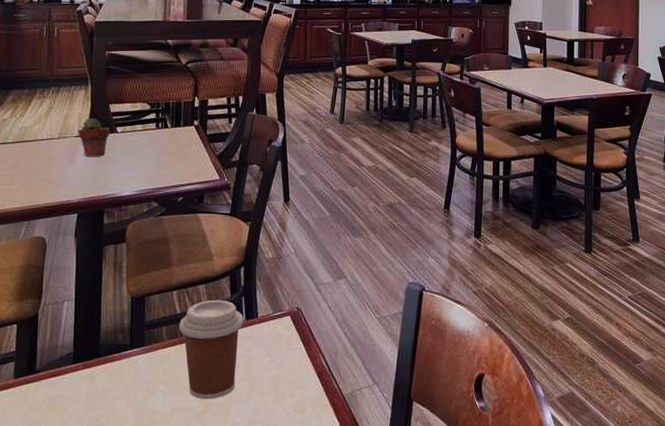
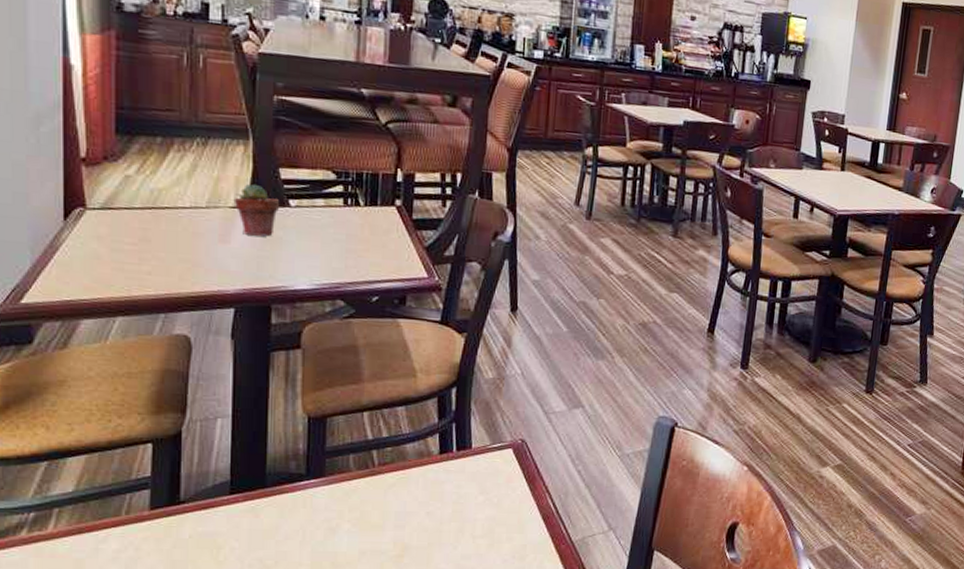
coffee cup: present [179,299,244,400] -> none [371,425,454,542]

